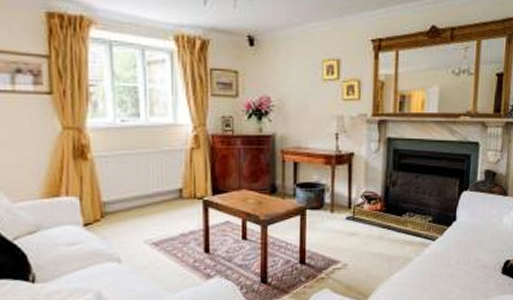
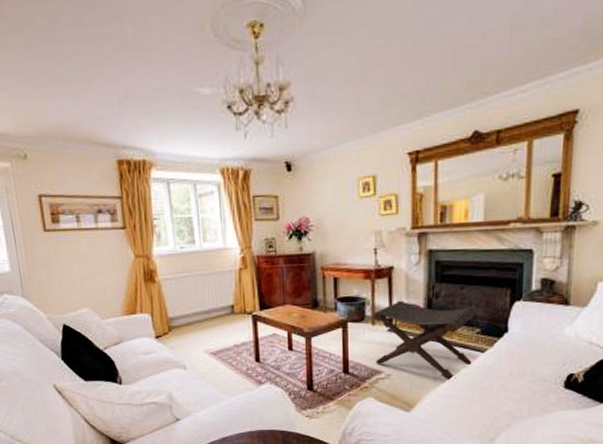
footstool: none [332,187,427,271] -> present [374,300,474,382]

